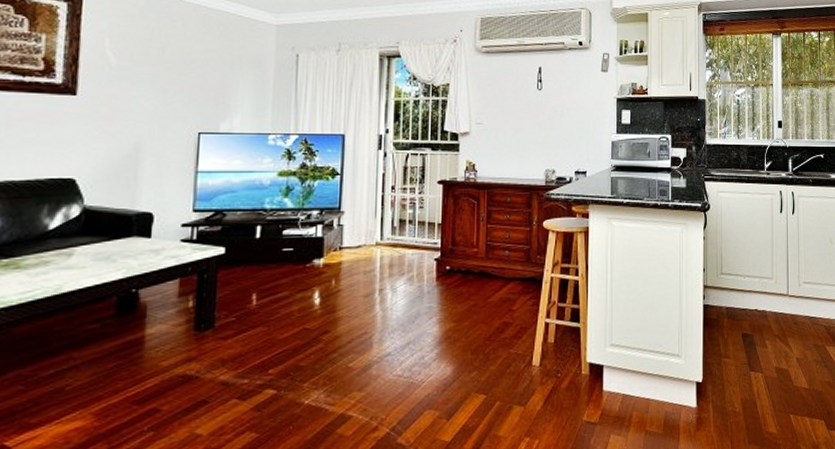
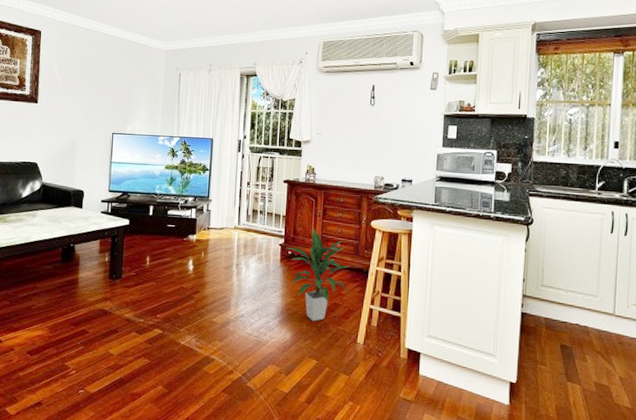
indoor plant: none [443,235,521,348] -> present [286,228,350,322]

